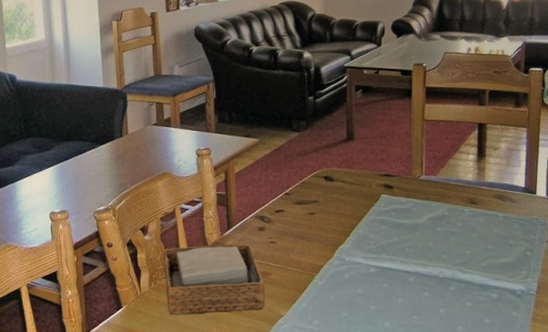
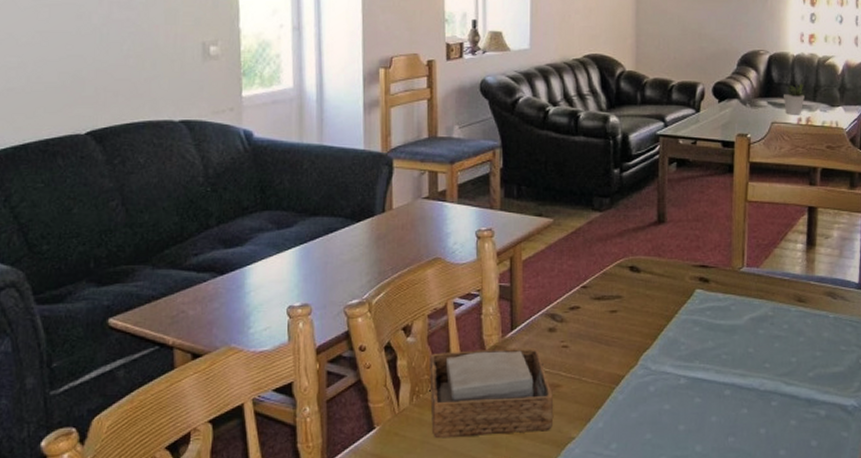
potted plant: none [453,18,474,46] -> present [783,83,806,115]

